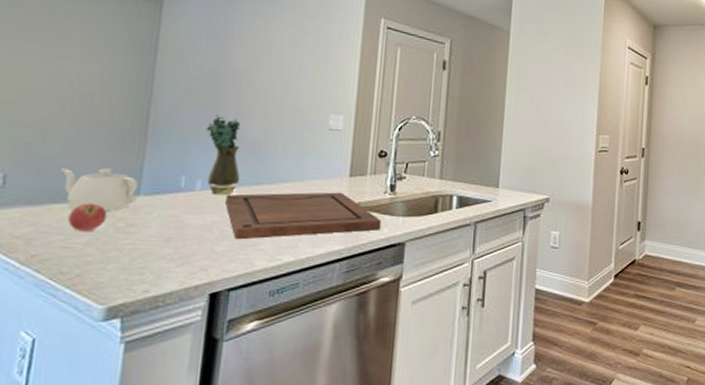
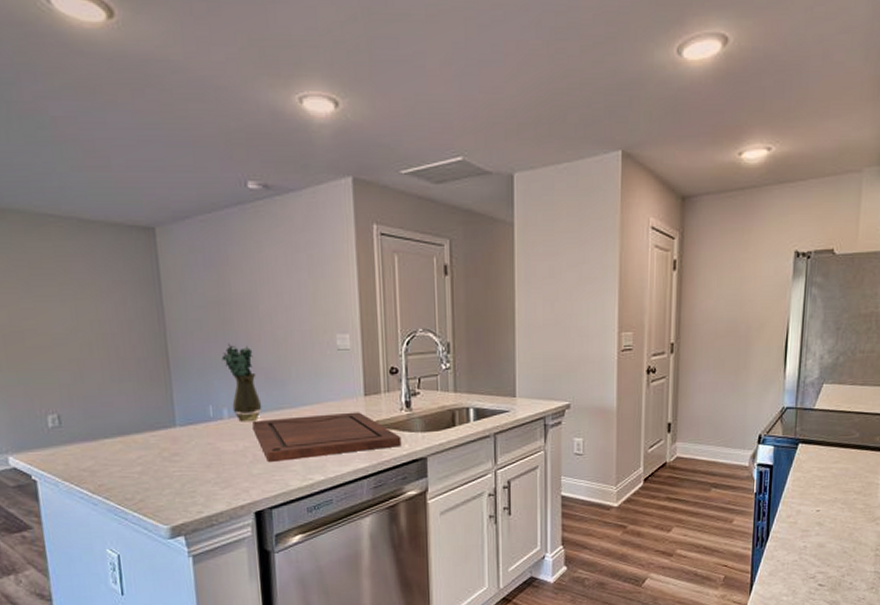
teapot: present [59,168,139,213] -> none [102,404,175,444]
fruit: present [68,202,108,232] -> none [120,436,153,463]

